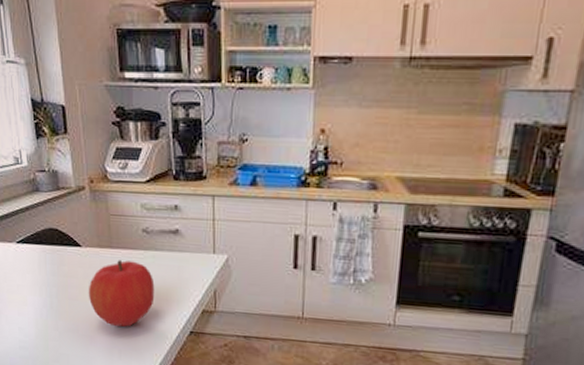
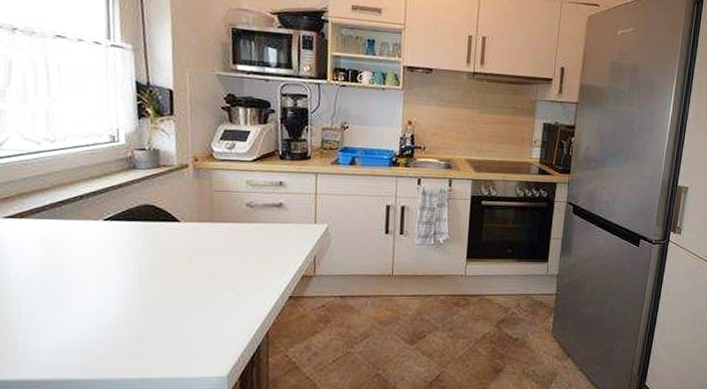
fruit: present [88,260,155,327] -> none [183,233,256,298]

